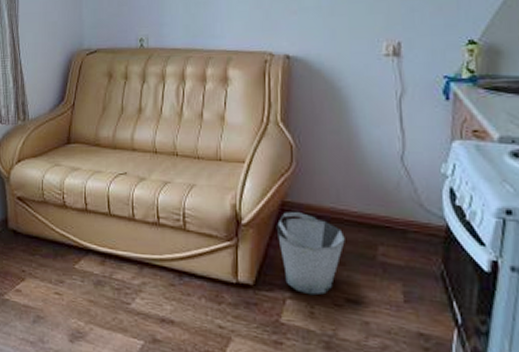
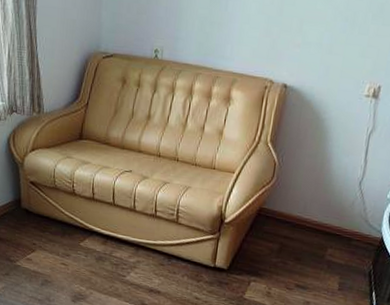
bucket: present [276,211,345,296] -> none [252,216,304,280]

